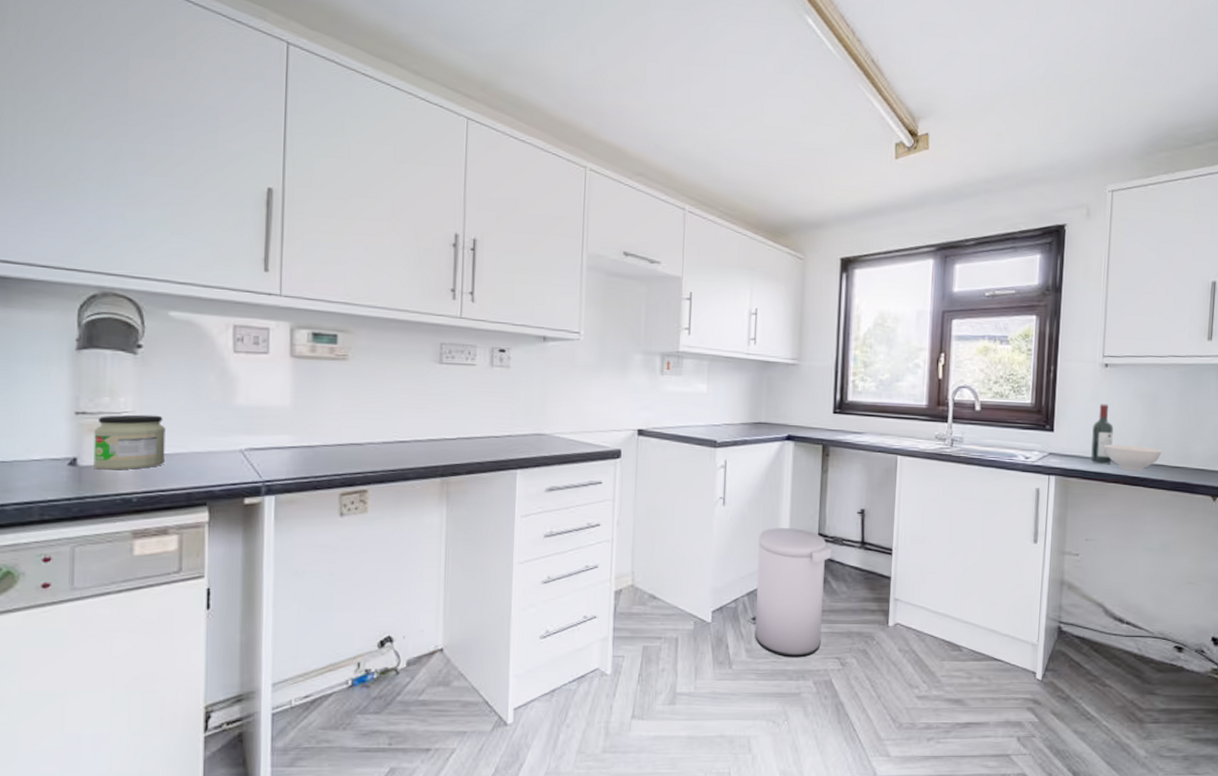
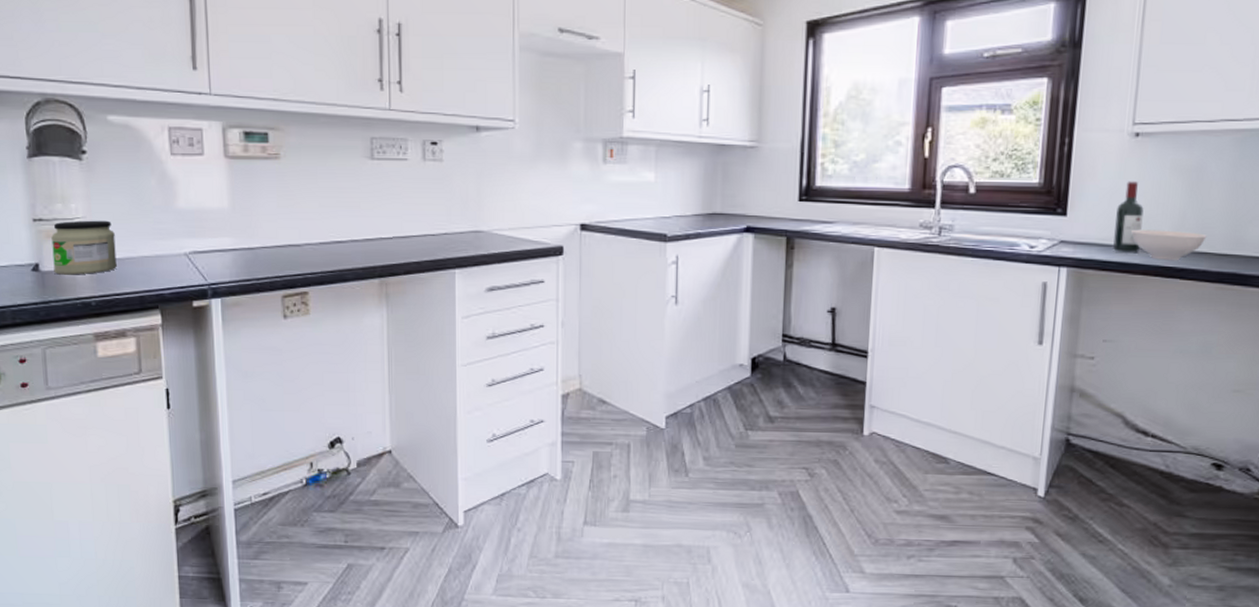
pedal bin: present [747,528,831,658] -> none [704,328,797,467]

